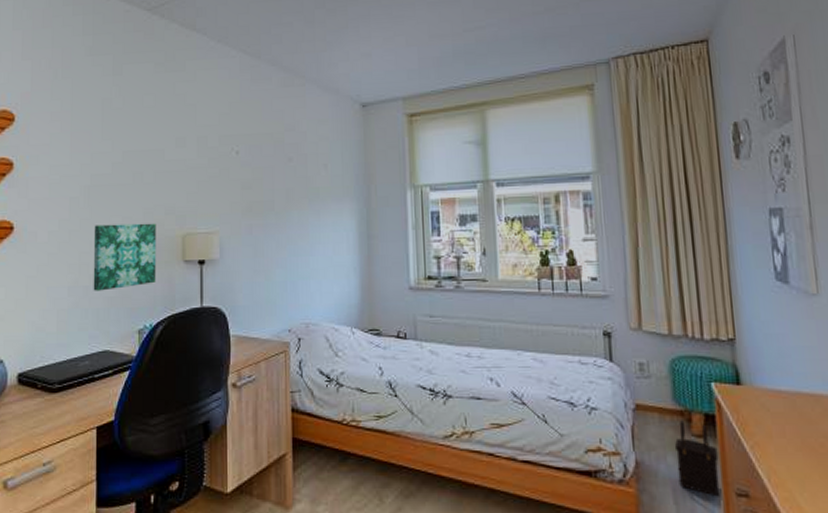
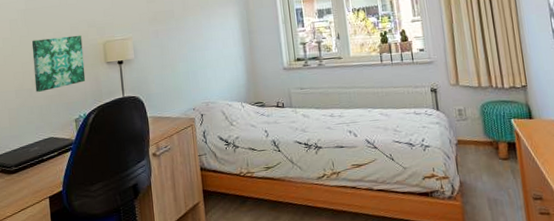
satchel: present [674,420,720,497] -> none [487,149,521,202]

